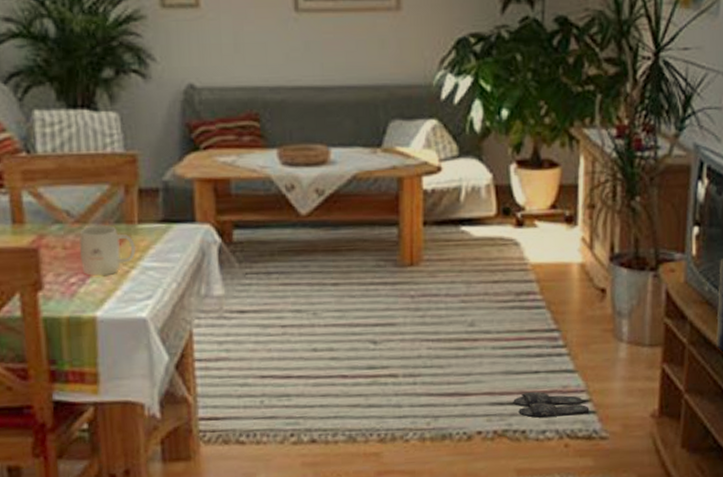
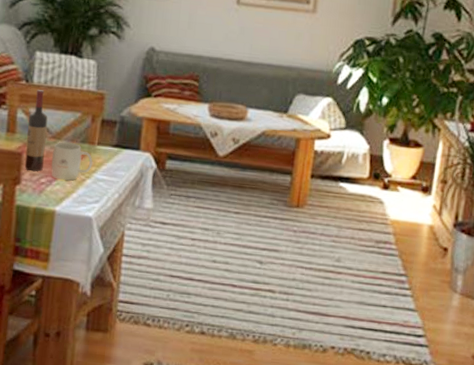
wine bottle: none [38,161,71,270] -> present [24,90,48,171]
slippers: present [513,391,590,418] -> none [363,321,424,346]

